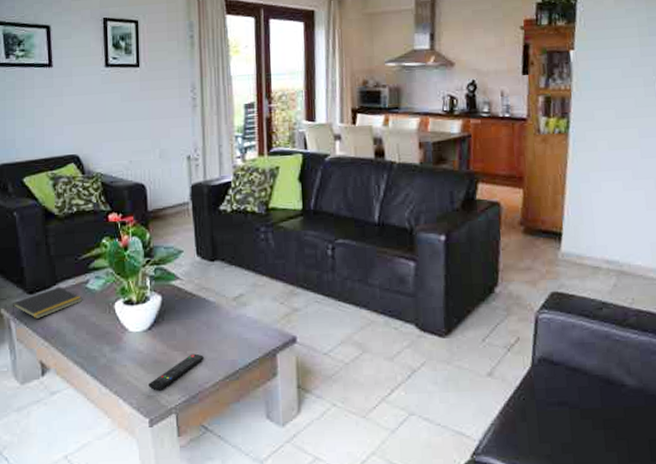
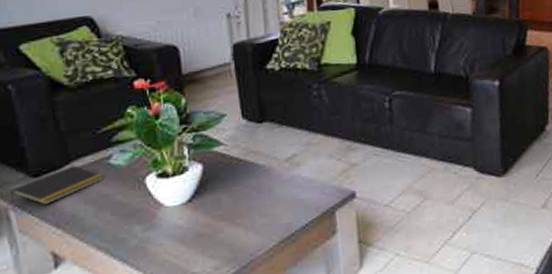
remote control: present [149,353,204,391] -> none [191,221,255,267]

